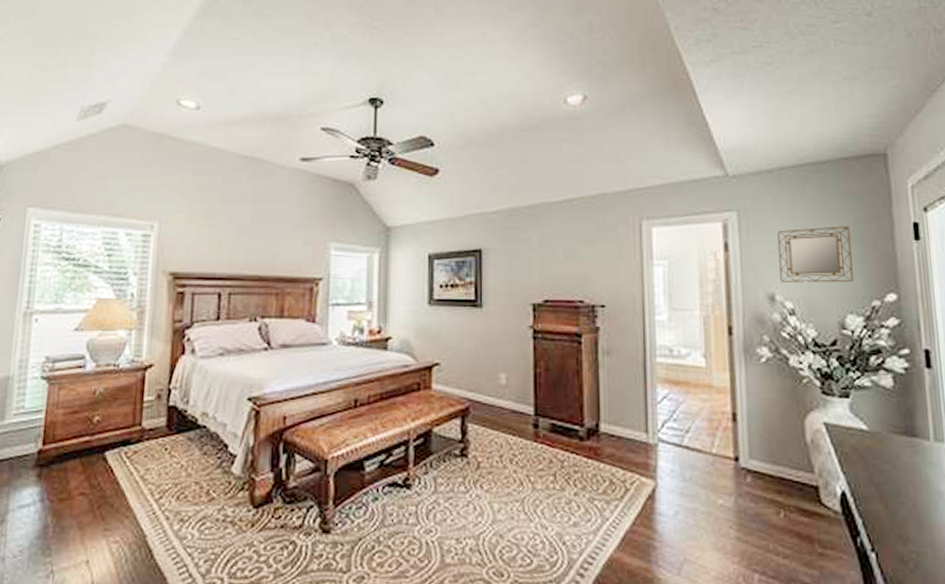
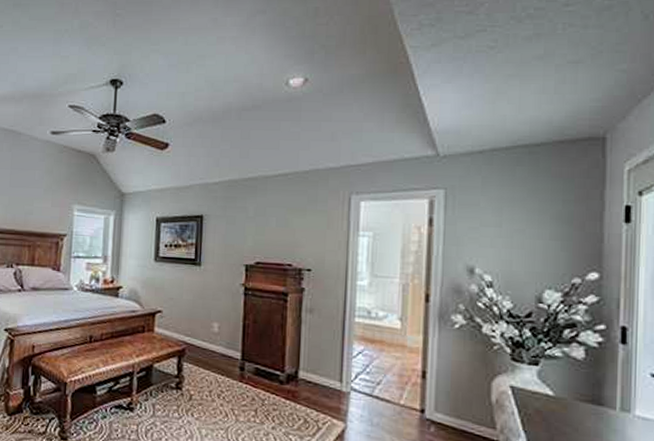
home mirror: present [777,226,854,283] -> none [481,206,557,260]

